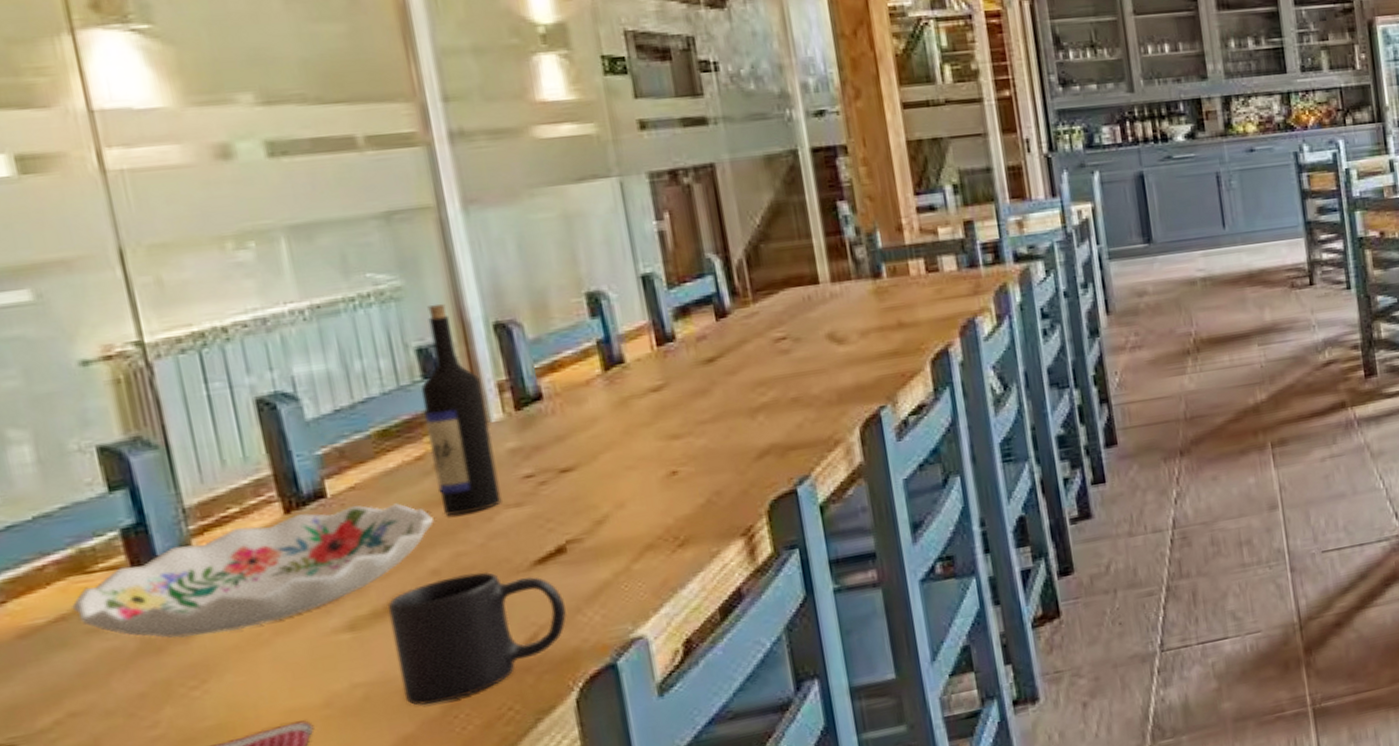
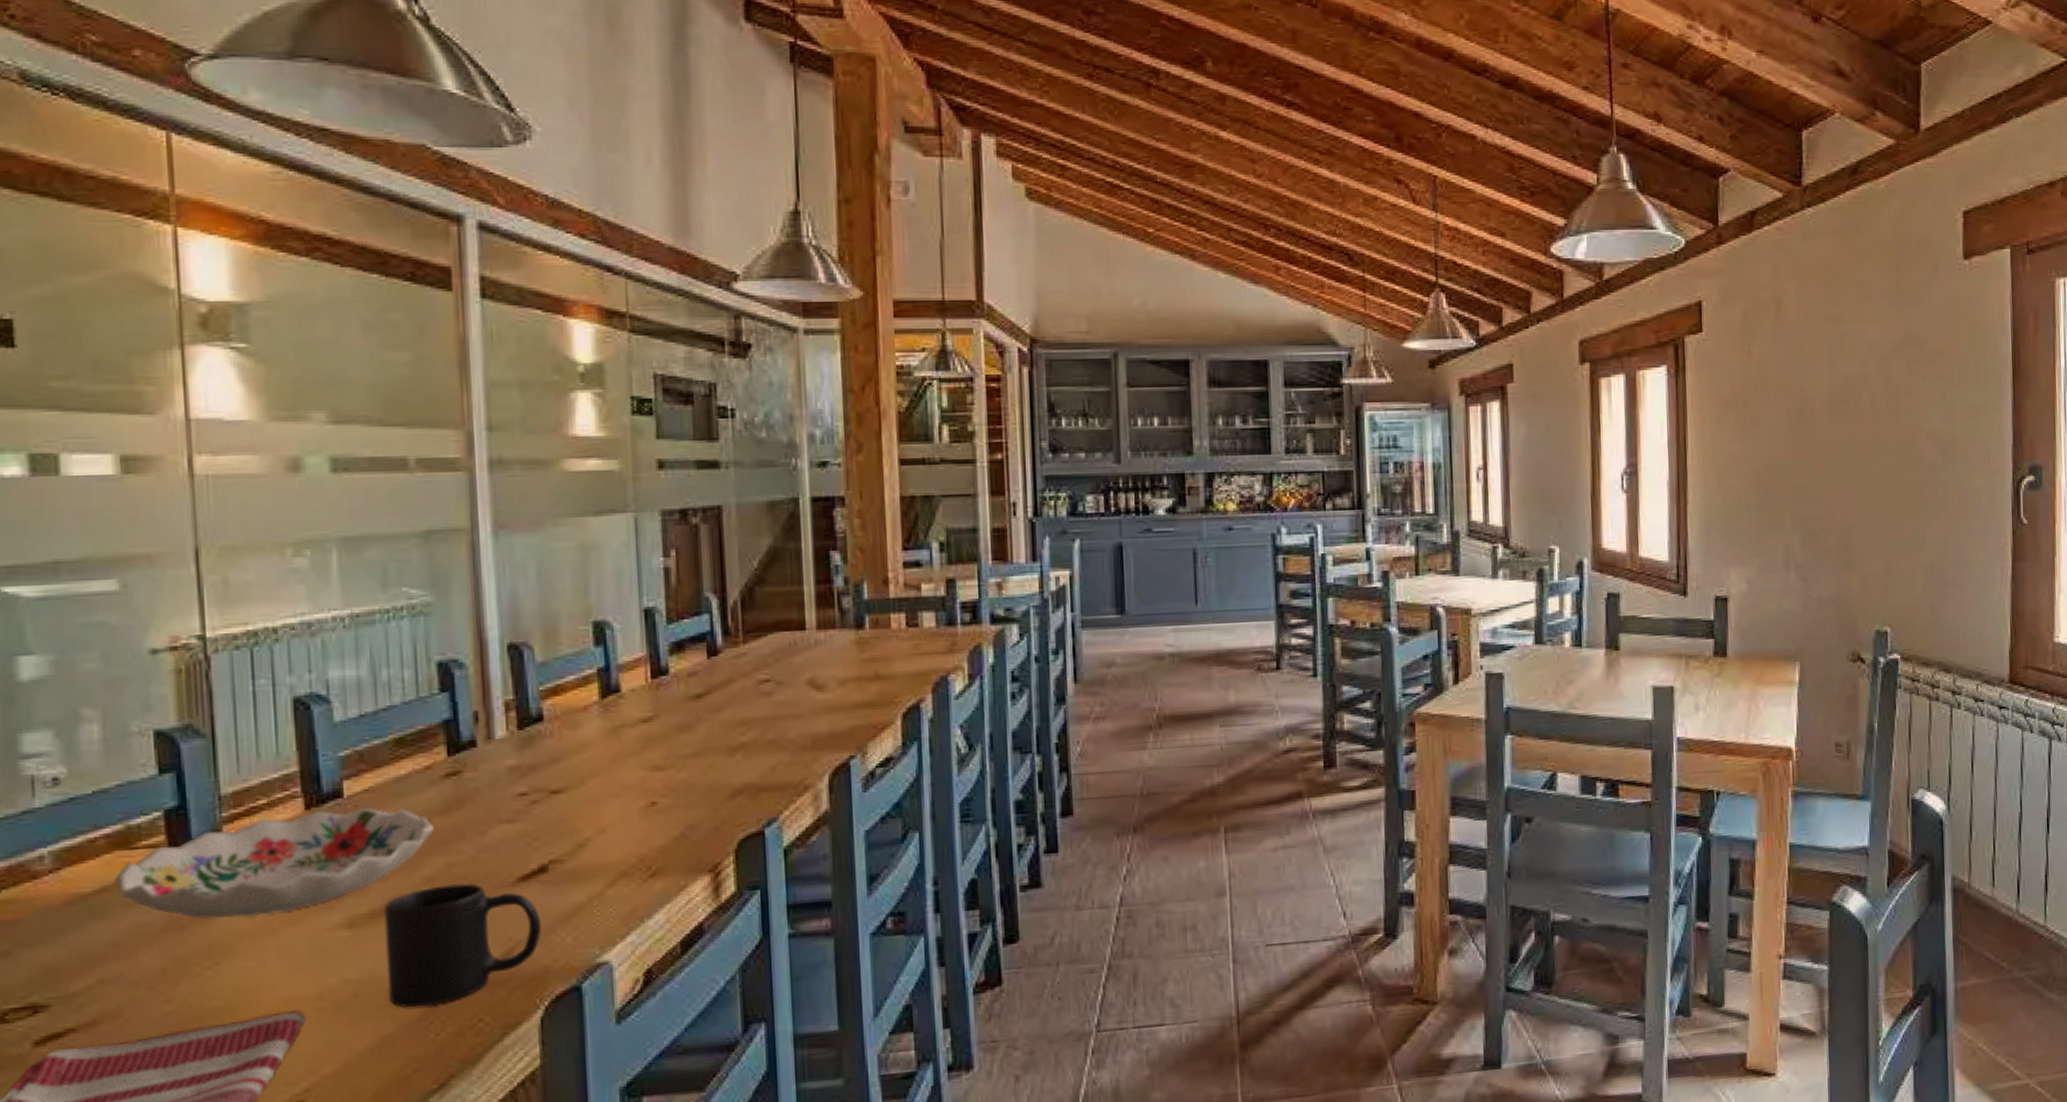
wine bottle: present [420,303,502,516] -> none [436,621,496,826]

